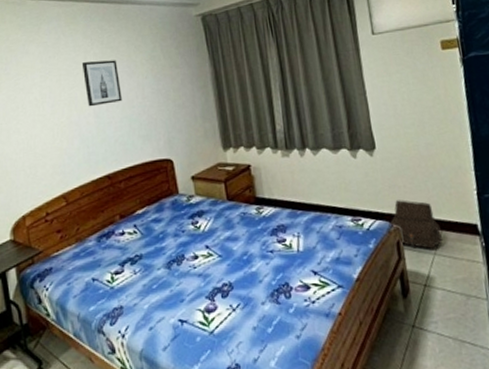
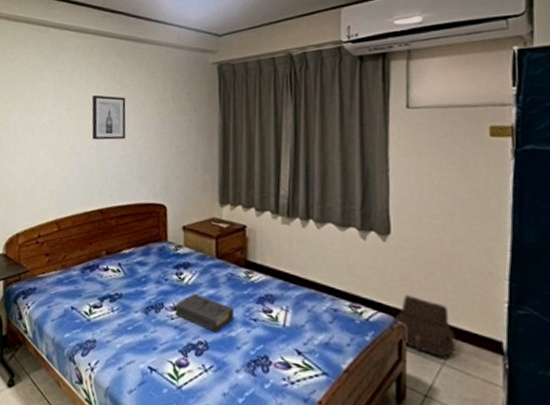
book: none [195,239,253,272] -> present [174,294,235,332]

